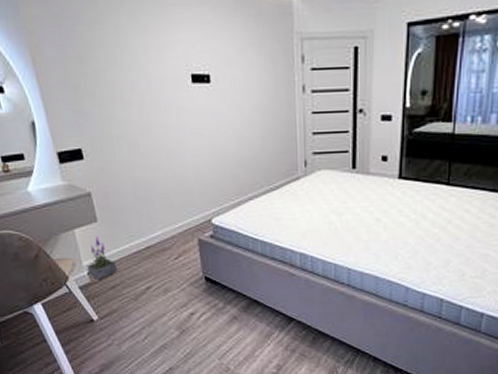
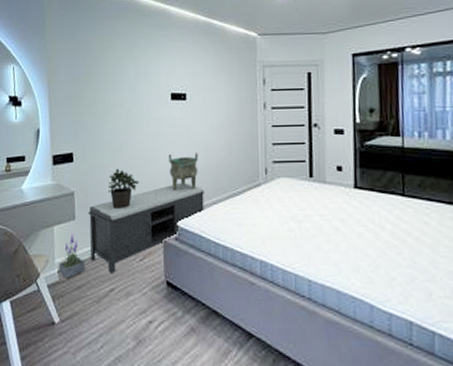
bench: none [110,178,240,273] -> present [88,182,205,274]
potted plant: none [129,164,165,210] -> present [107,168,140,210]
vessel: none [196,145,231,188] -> present [169,153,198,191]

